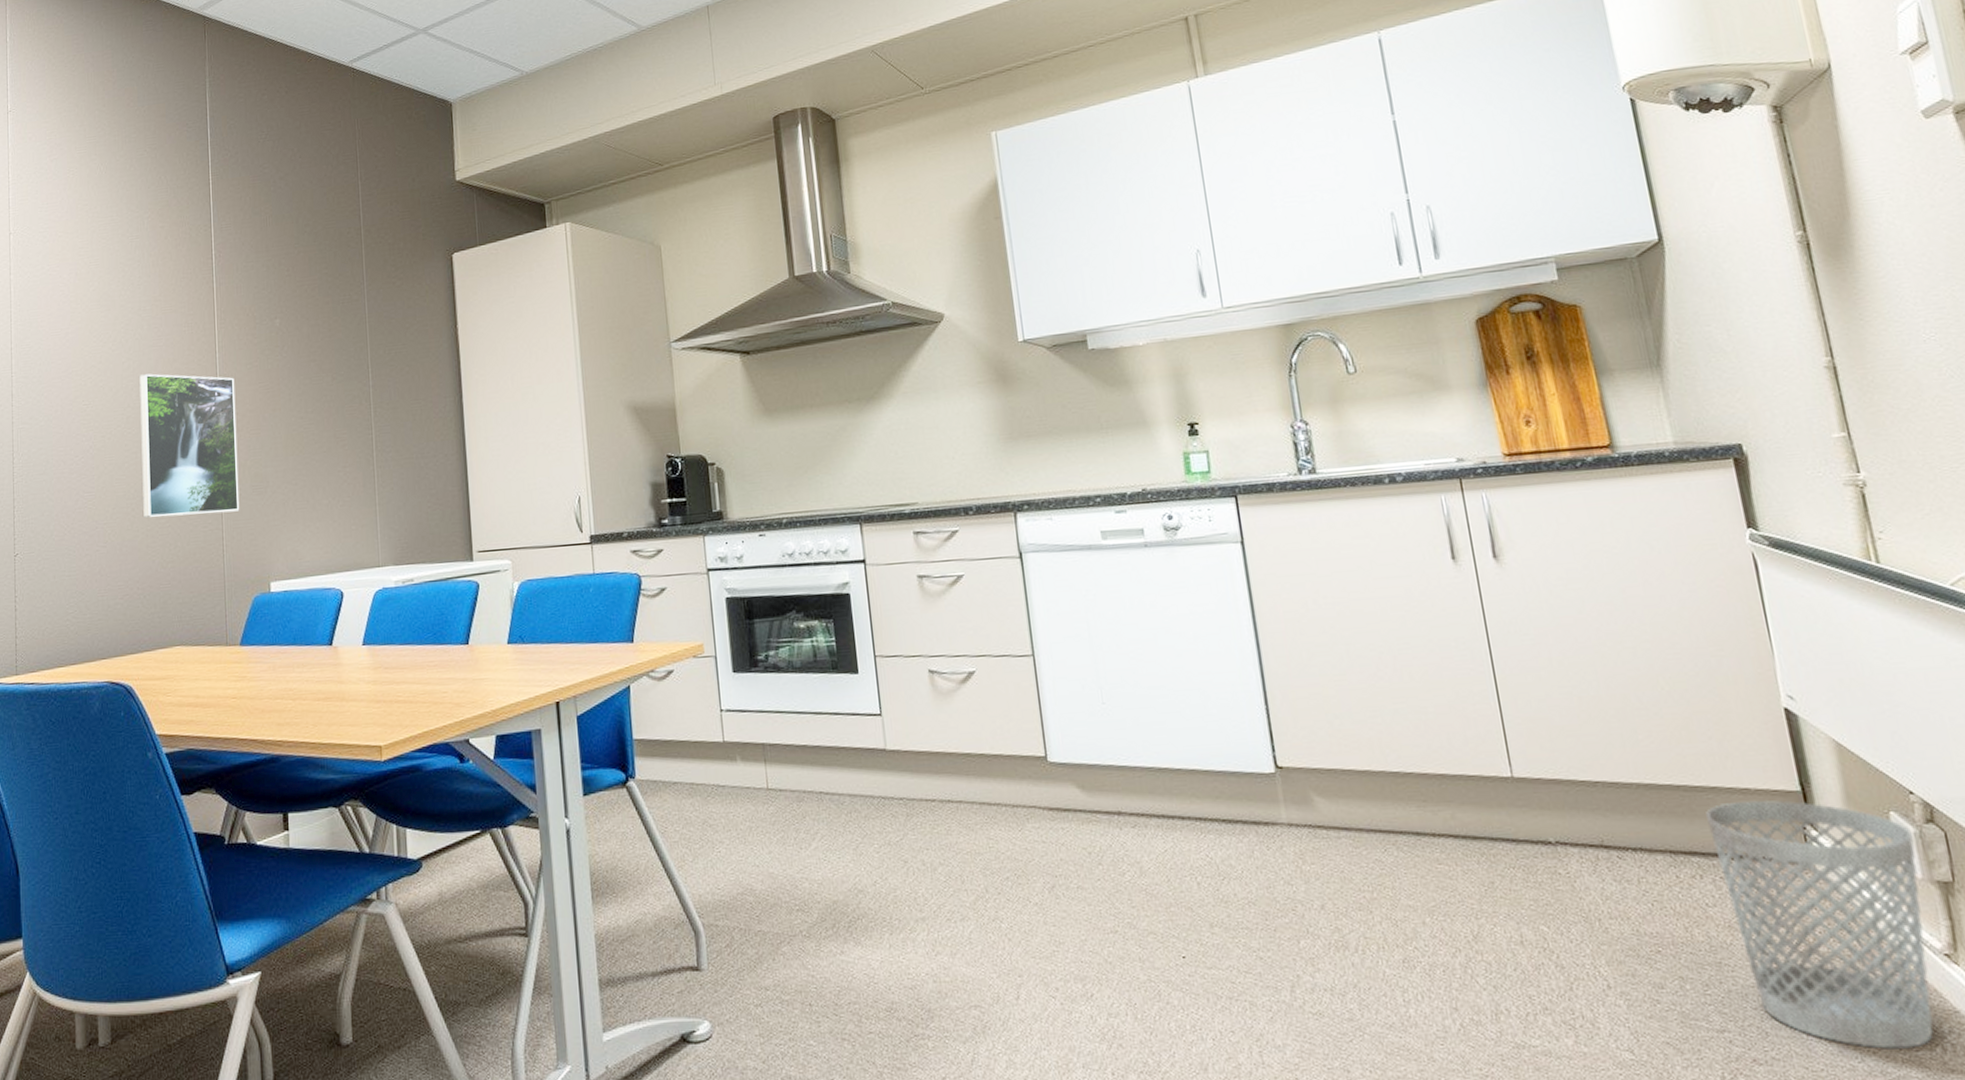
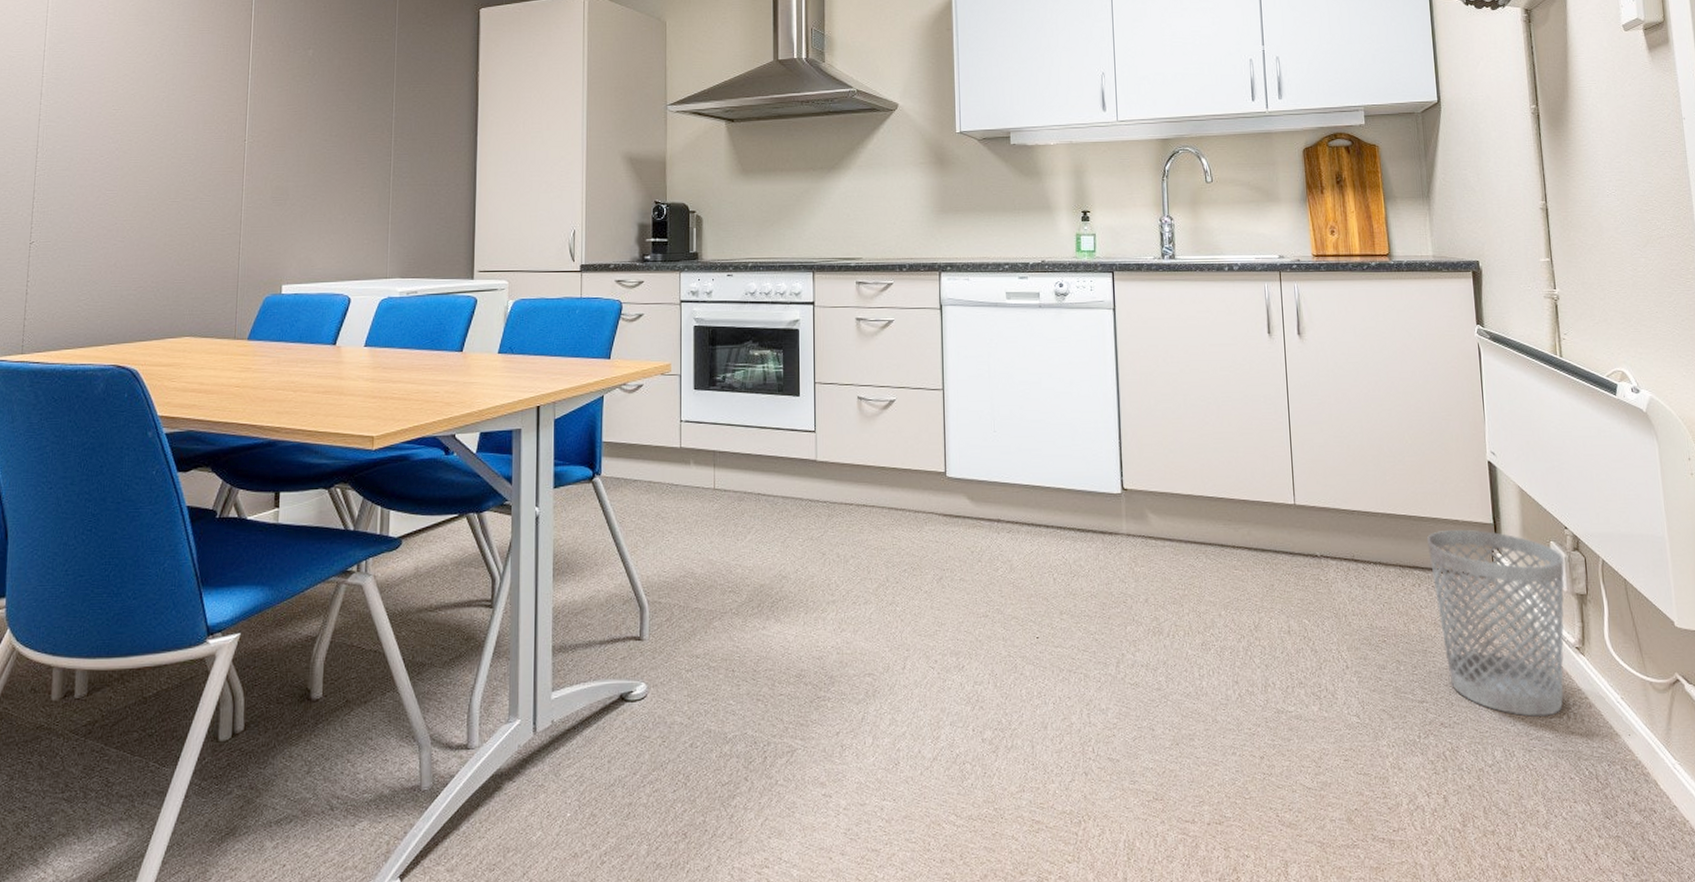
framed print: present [139,374,240,518] -> none [162,87,265,219]

